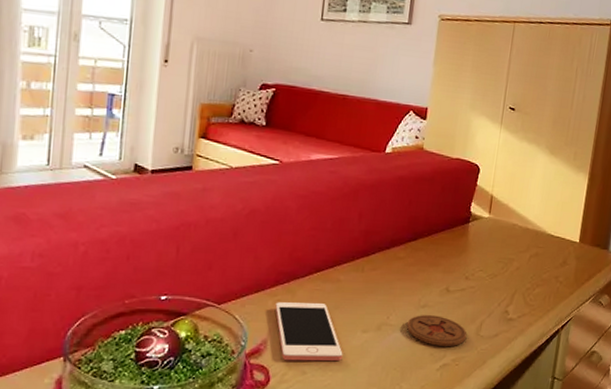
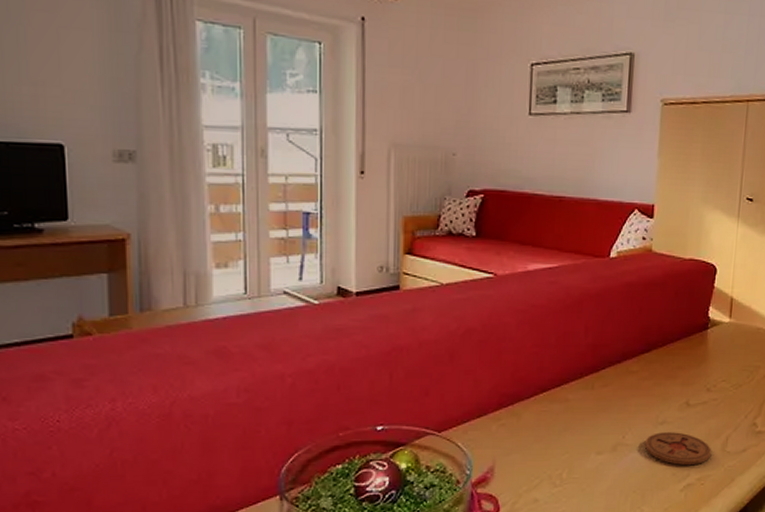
cell phone: present [275,302,343,362] -> none [500,424,577,489]

